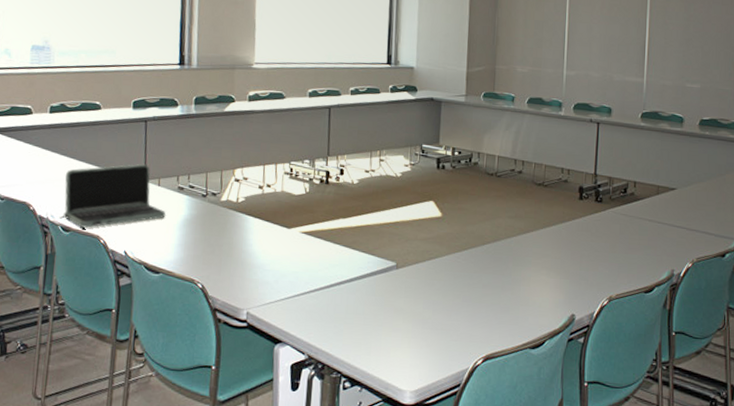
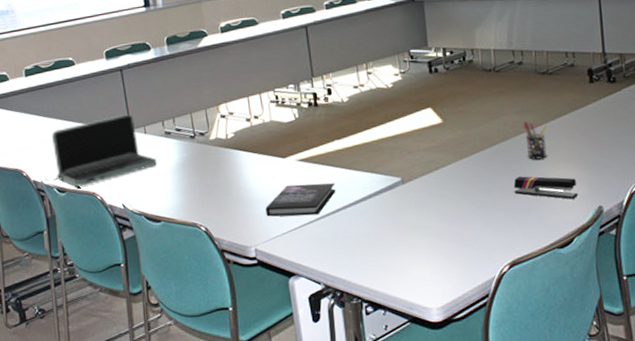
book: none [263,255,334,287] -> present [265,183,336,217]
stapler: none [498,276,555,304] -> present [513,176,579,199]
pen holder: none [515,226,536,264] -> present [524,121,547,160]

